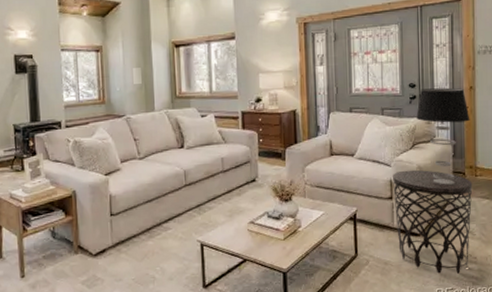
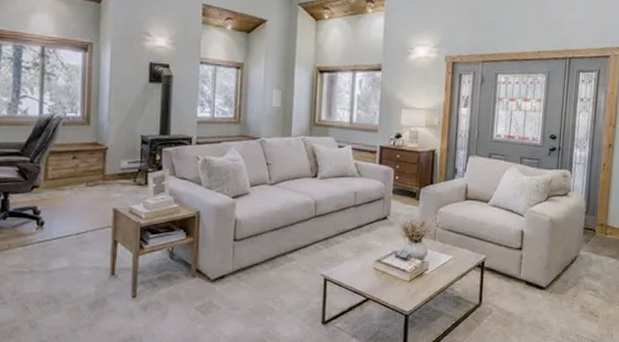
side table: present [393,169,473,274] -> none [523,222,602,331]
table lamp: present [416,87,470,185] -> none [553,141,606,241]

